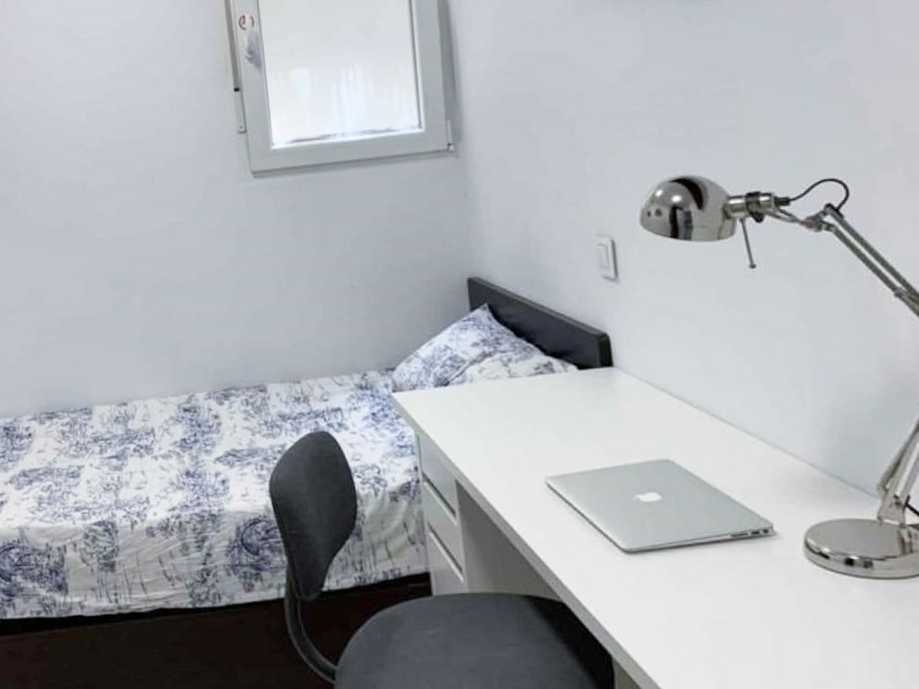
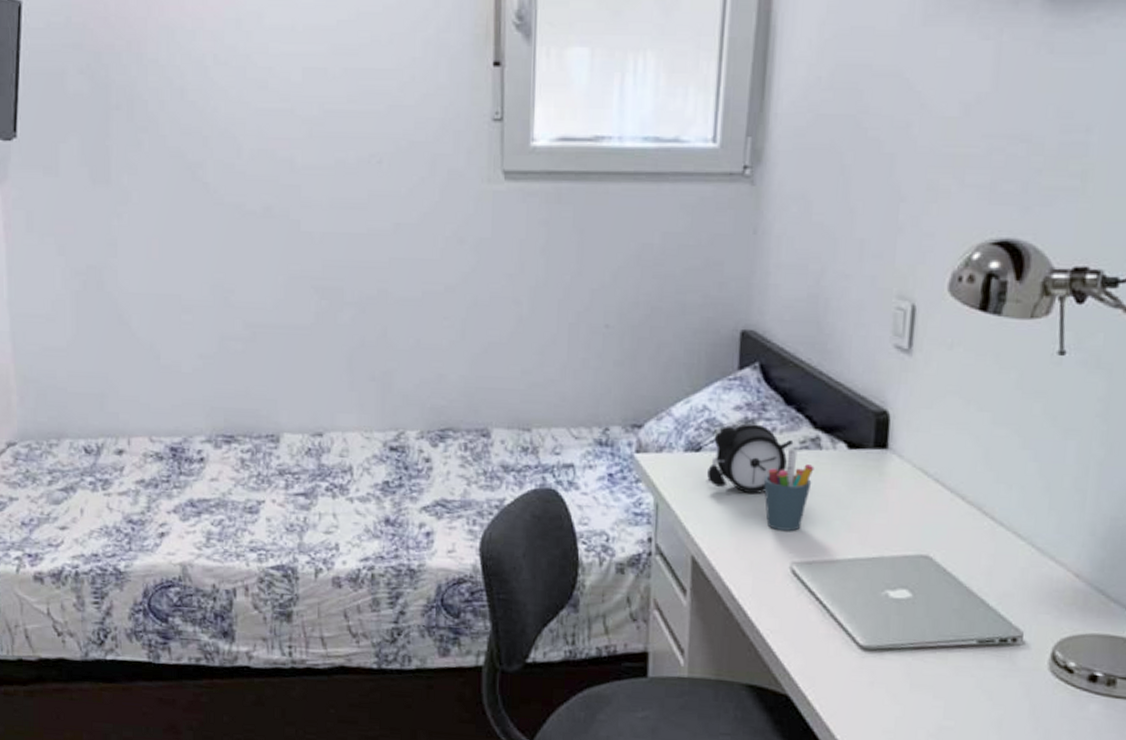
alarm clock: none [457,357,529,419] -> present [706,423,794,495]
pen holder: none [507,375,552,449] -> present [763,449,815,531]

